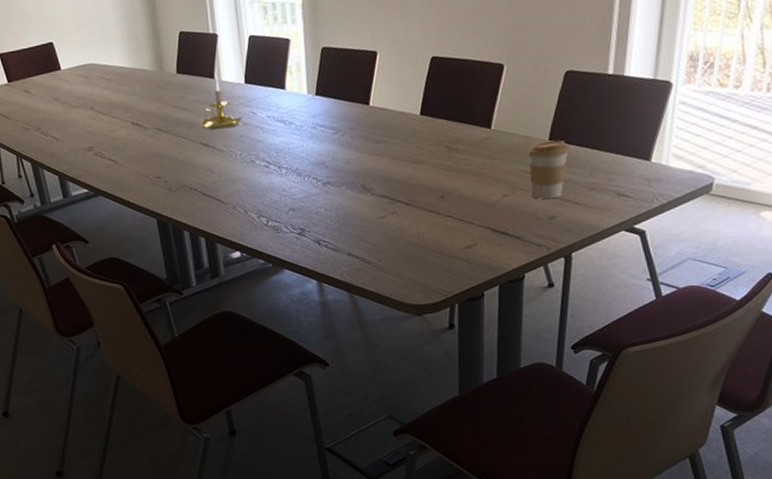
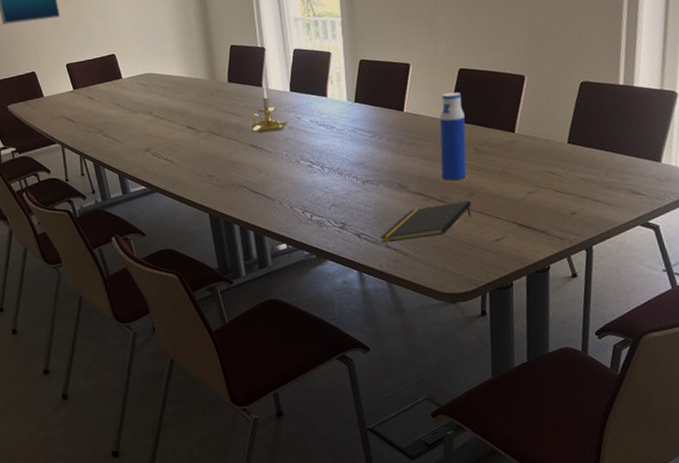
notepad: none [341,204,442,251] -> present [380,201,472,243]
water bottle: none [408,83,437,182] -> present [439,92,467,181]
coffee cup: present [528,140,570,199] -> none [549,143,588,196]

